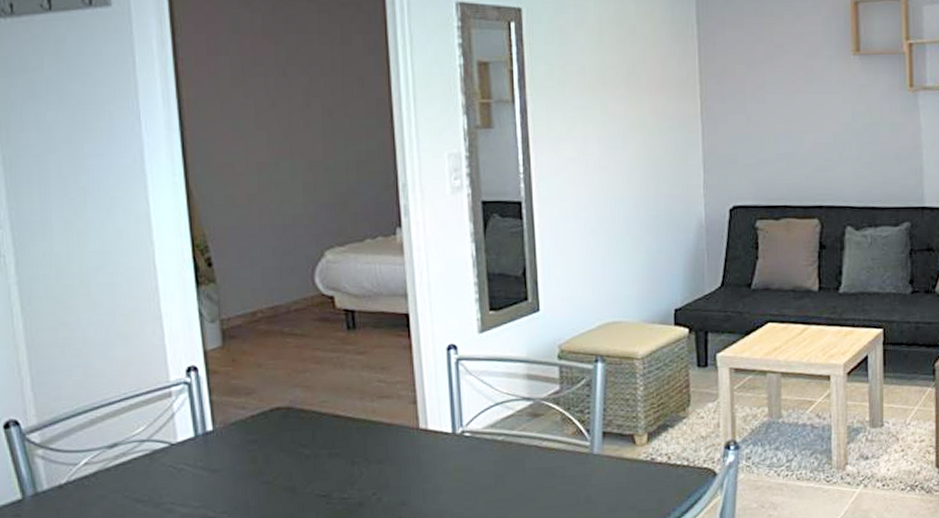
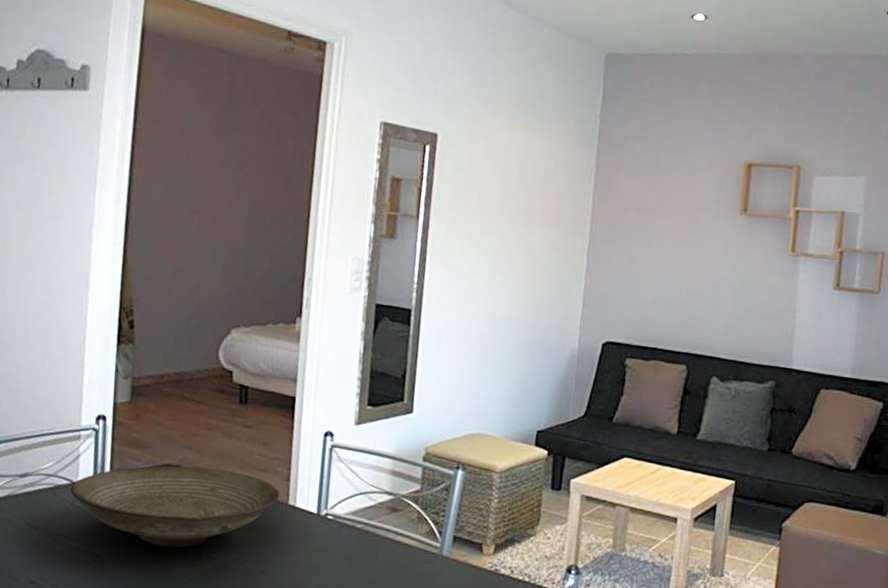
decorative bowl: none [170,403,409,496] -> present [70,466,280,548]

